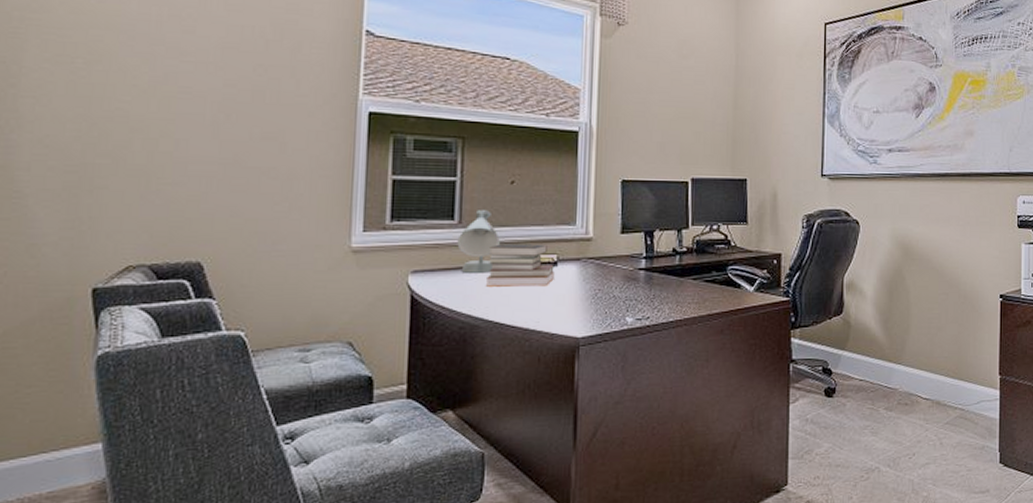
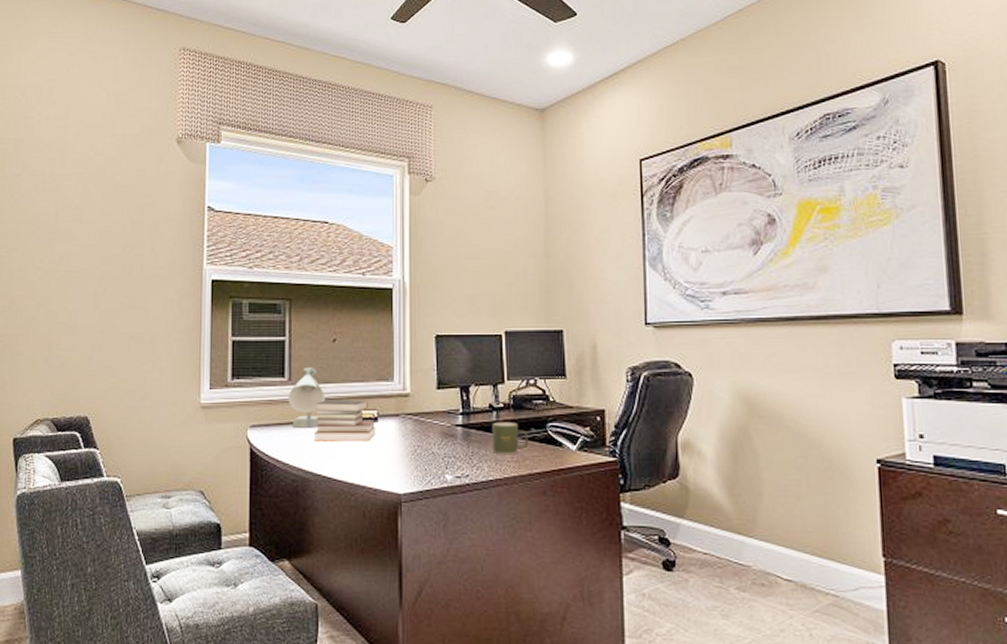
mug: none [674,265,710,297] -> present [492,422,529,455]

